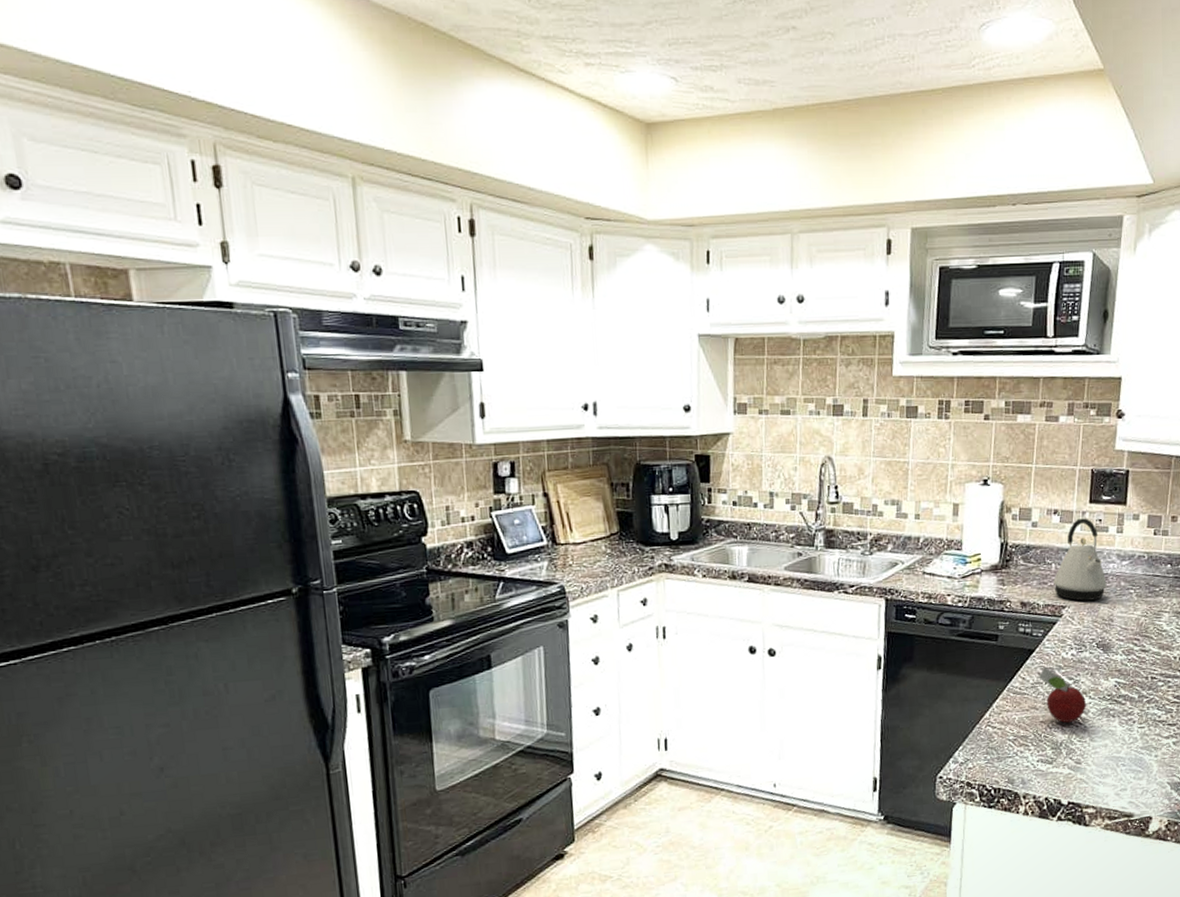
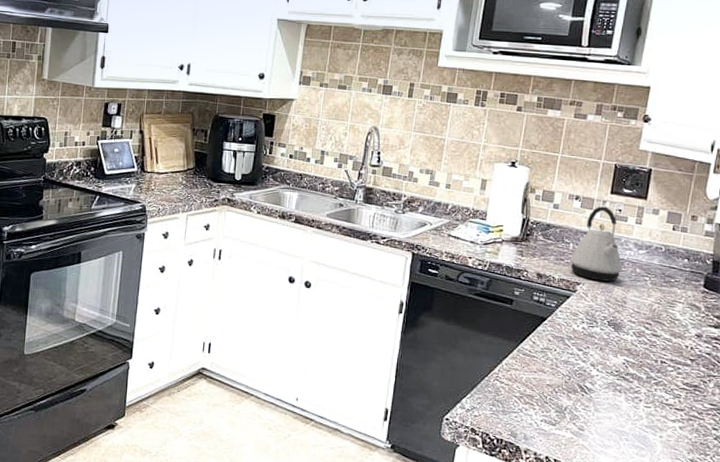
fruit: present [1039,667,1086,723] -> none [549,335,593,391]

